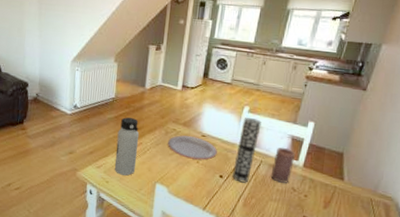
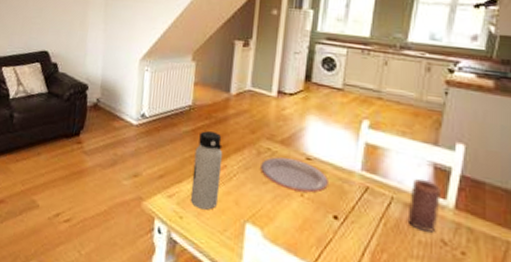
vase: present [232,118,262,183] -> none [352,135,388,229]

